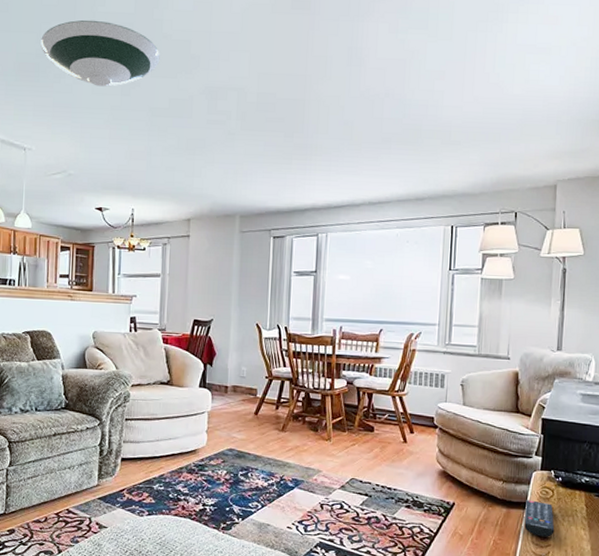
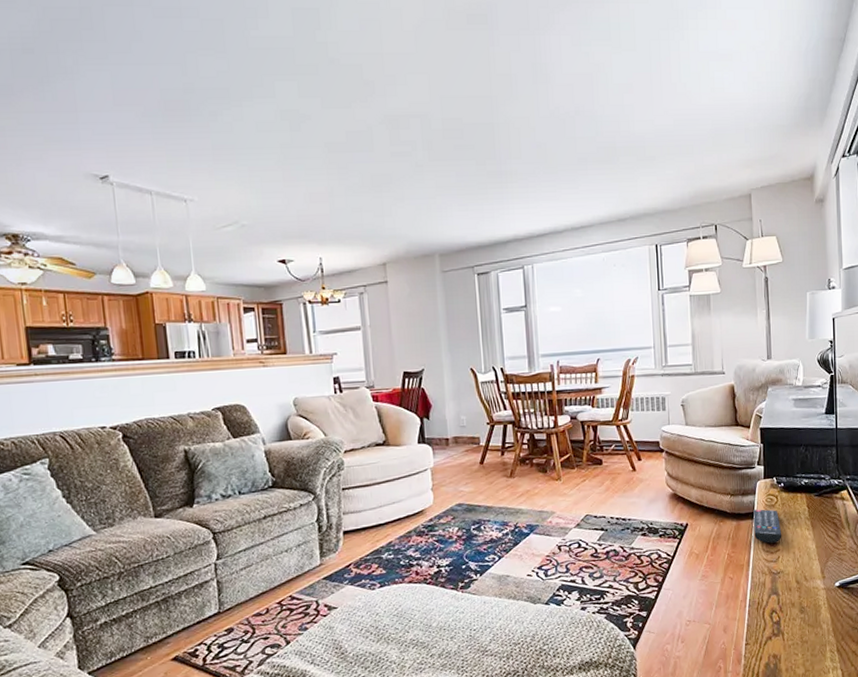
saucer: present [41,19,160,87] -> none [187,46,330,123]

